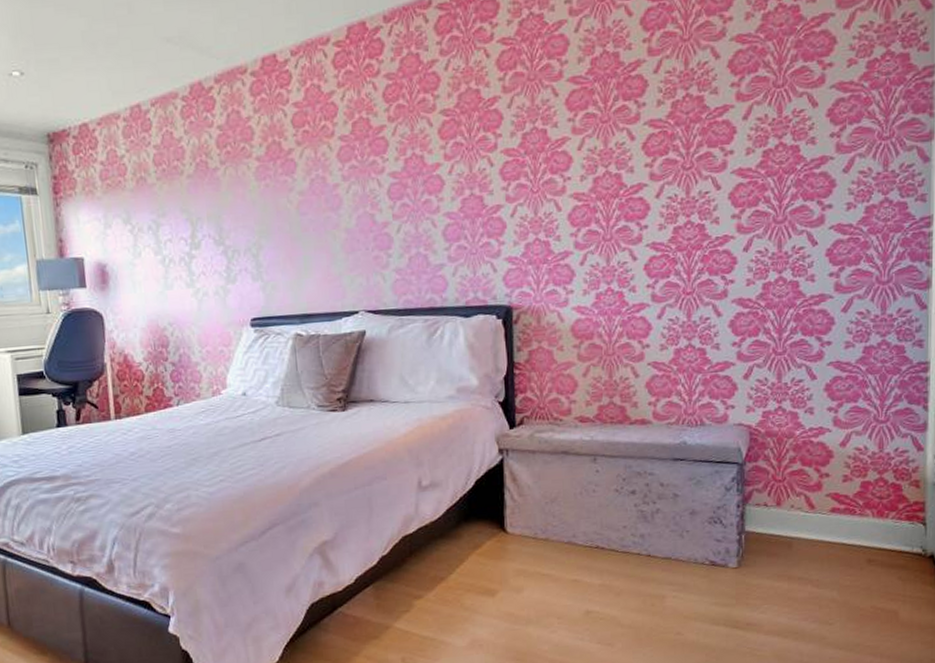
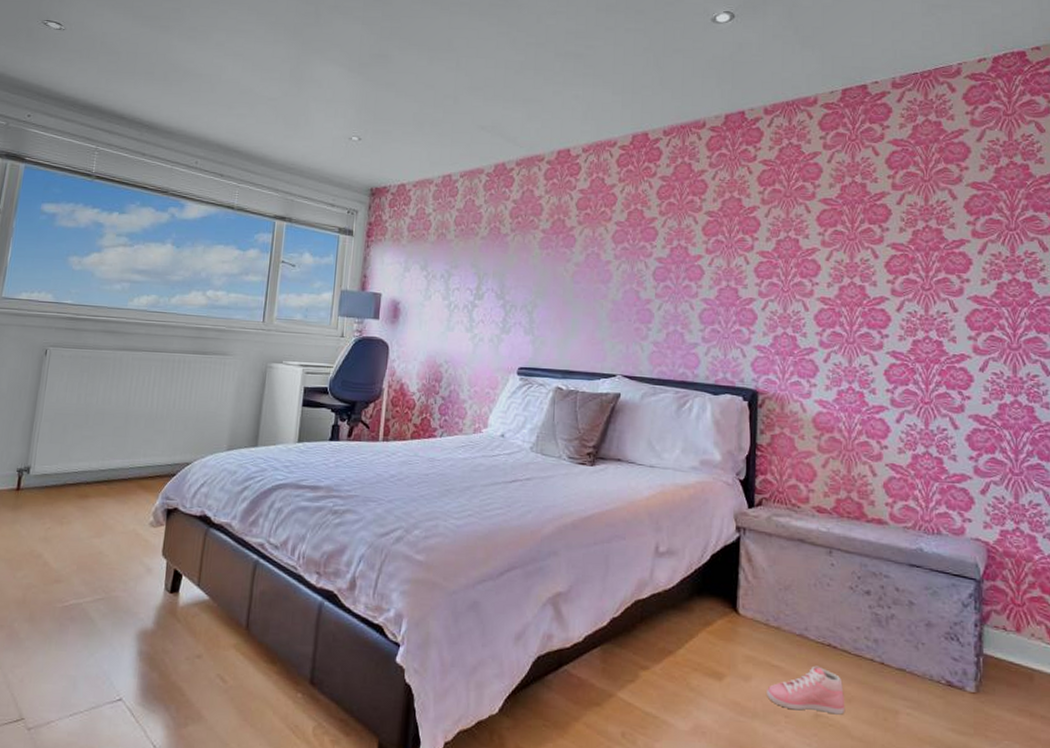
sneaker: none [539,567,615,611] -> present [767,665,845,715]

